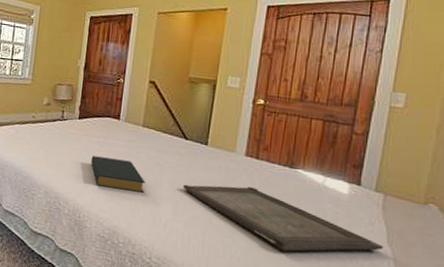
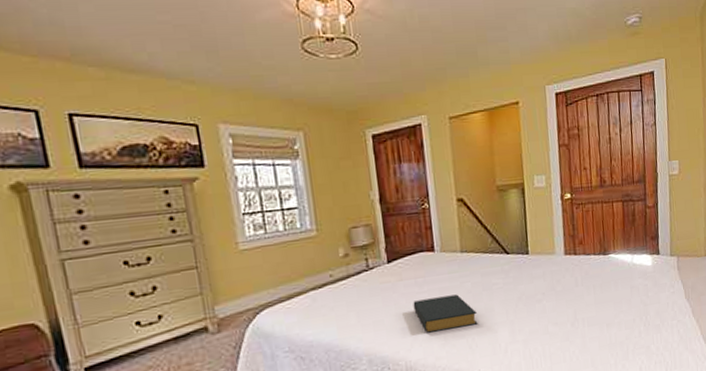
serving tray: present [183,184,384,252] -> none [514,284,684,336]

